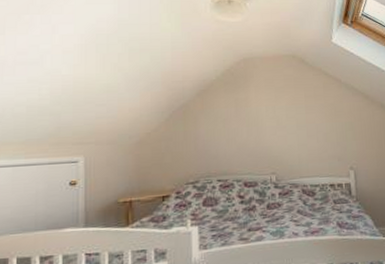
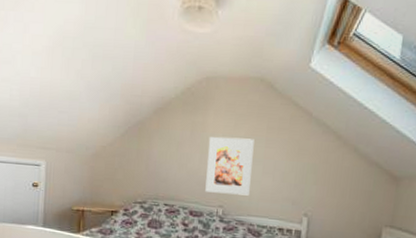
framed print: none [253,108,298,162] -> present [205,136,255,196]

